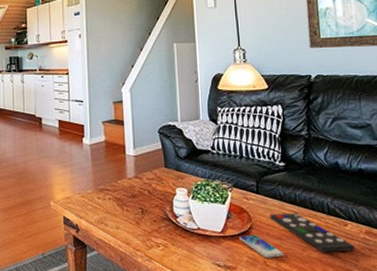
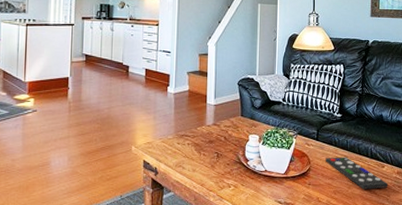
smartphone: present [239,234,285,258] -> none [299,175,334,195]

